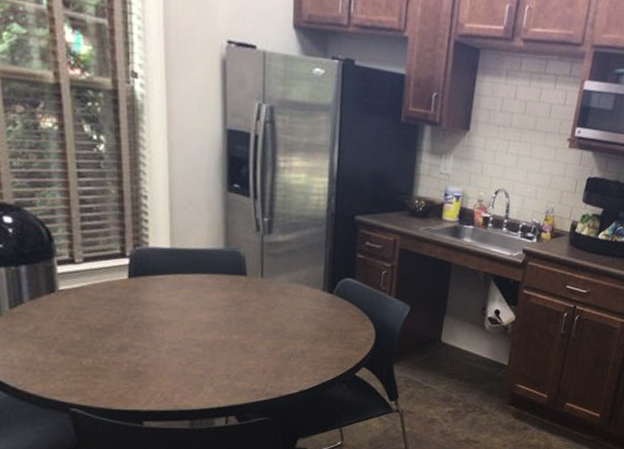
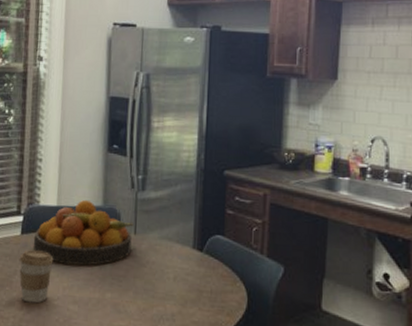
coffee cup: none [128,294,171,348] -> present [19,250,54,304]
fruit bowl: none [144,242,260,309] -> present [33,200,134,266]

